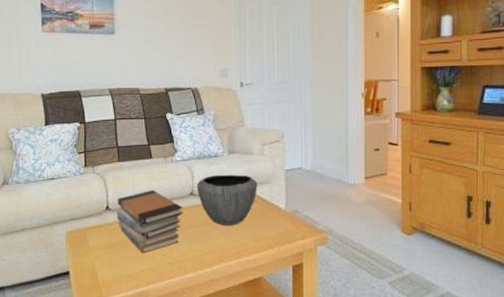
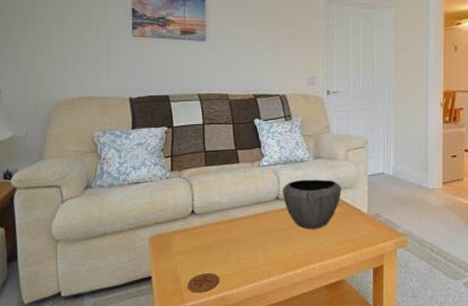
coaster: none [104,268,136,288] -> present [187,272,220,292]
book stack: present [116,190,183,254] -> none [201,194,268,258]

